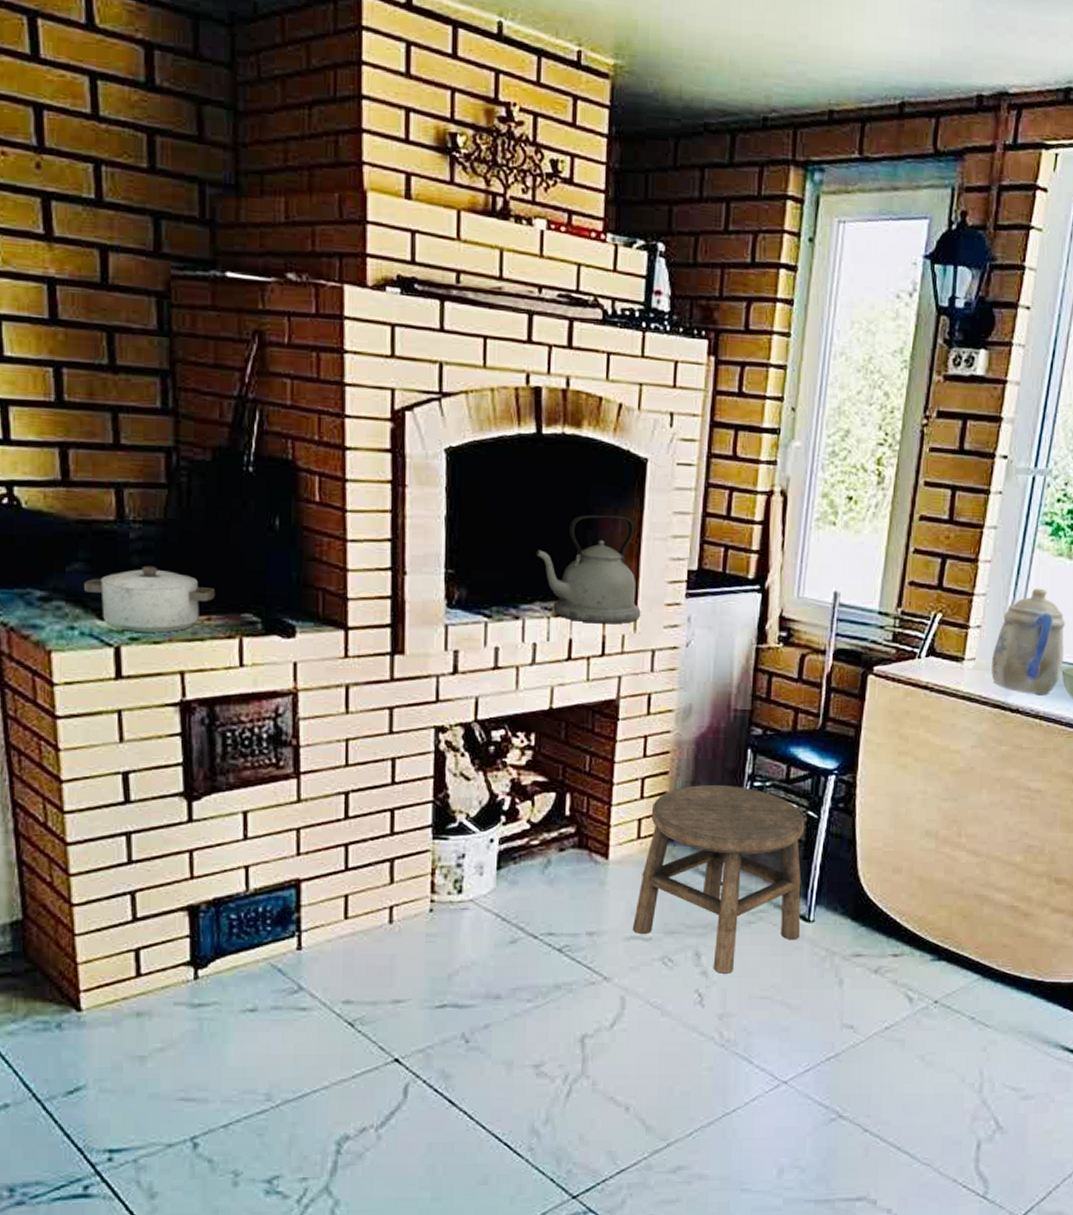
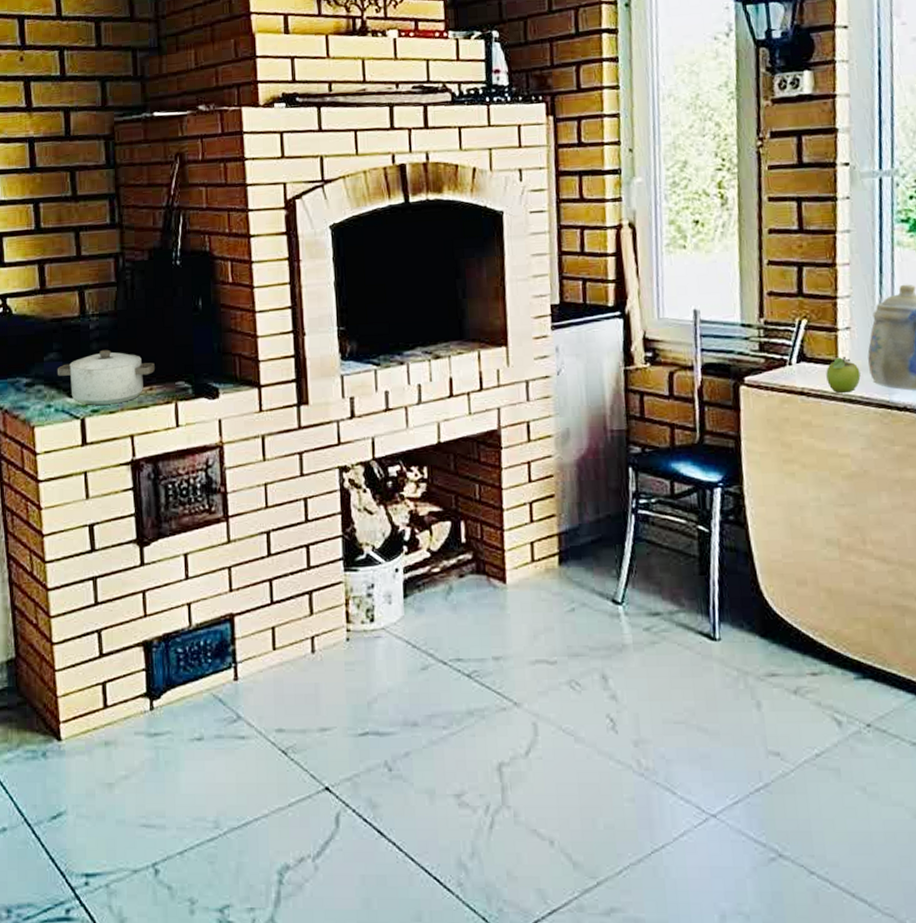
kettle: present [536,514,641,625] -> none [413,263,512,362]
stool: present [632,784,805,974] -> none [536,504,707,697]
fruit: none [951,654,983,692] -> present [826,356,861,394]

